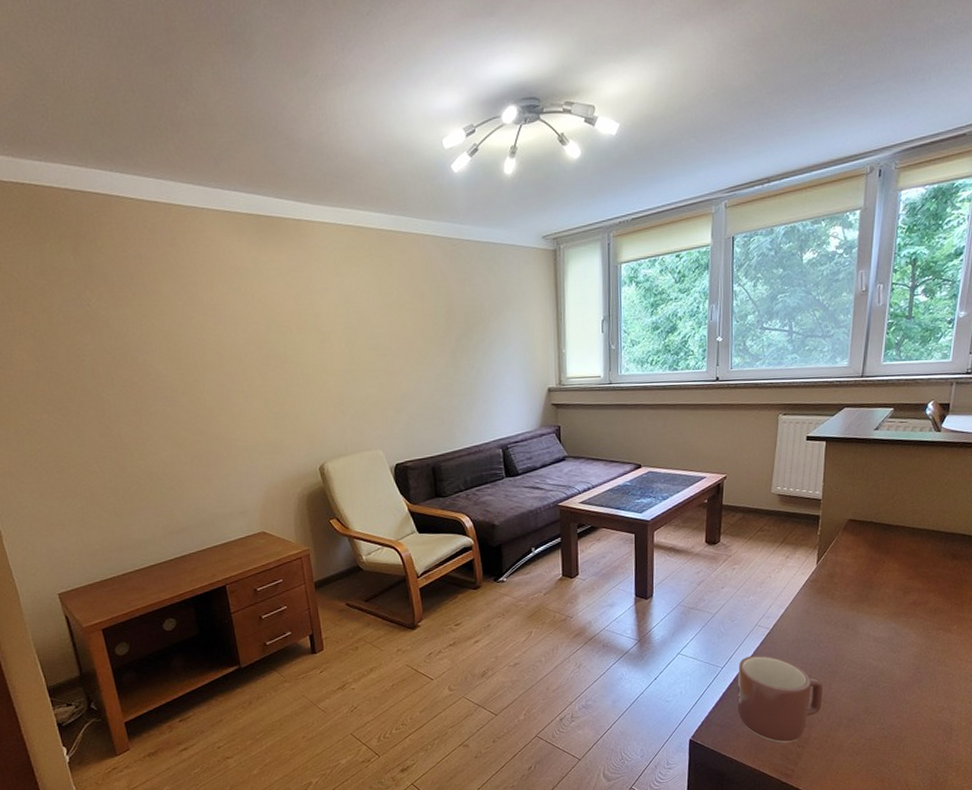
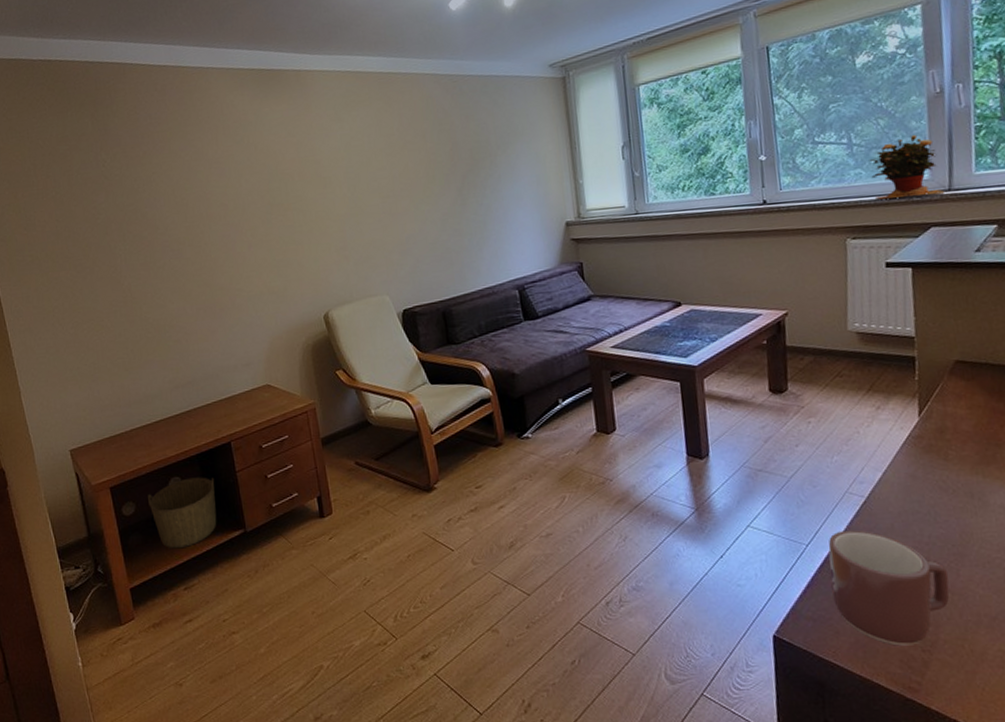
basket: none [142,618,212,685] -> present [148,477,217,549]
flower arrangement: none [804,327,859,382] -> present [869,135,945,199]

